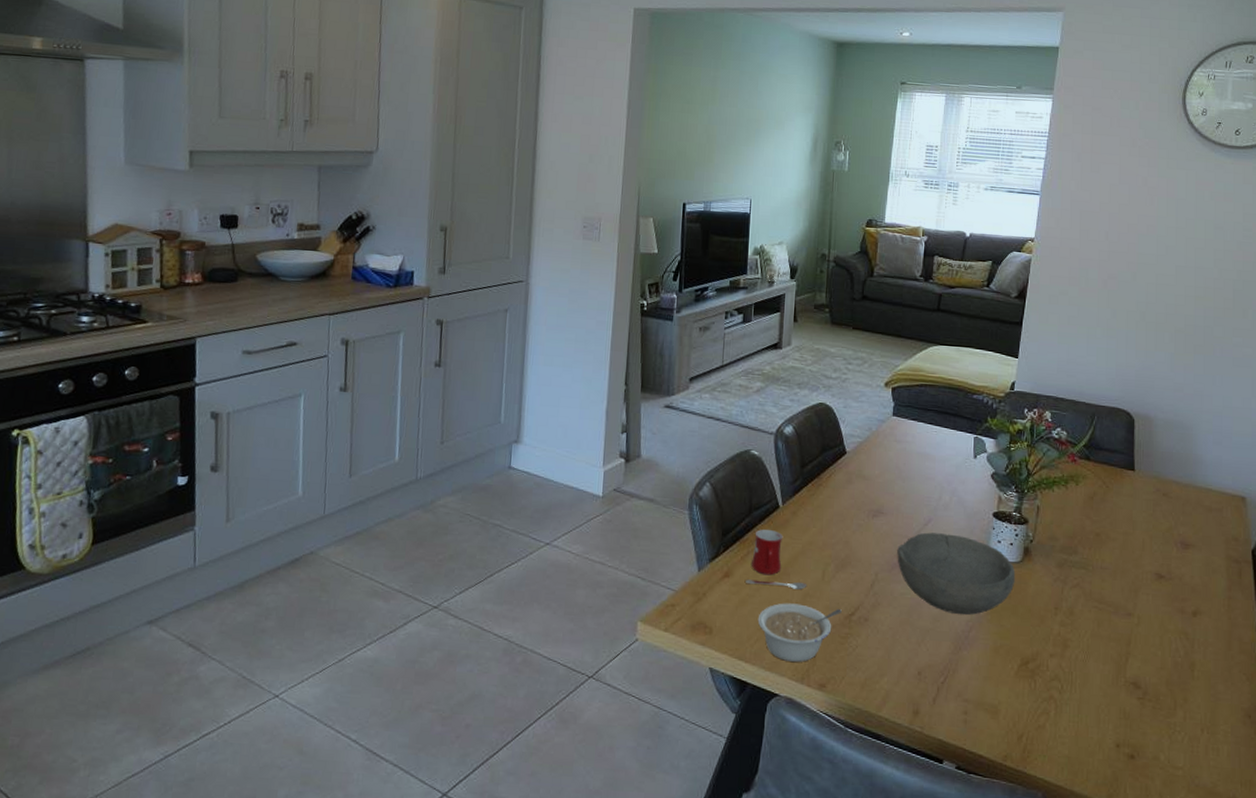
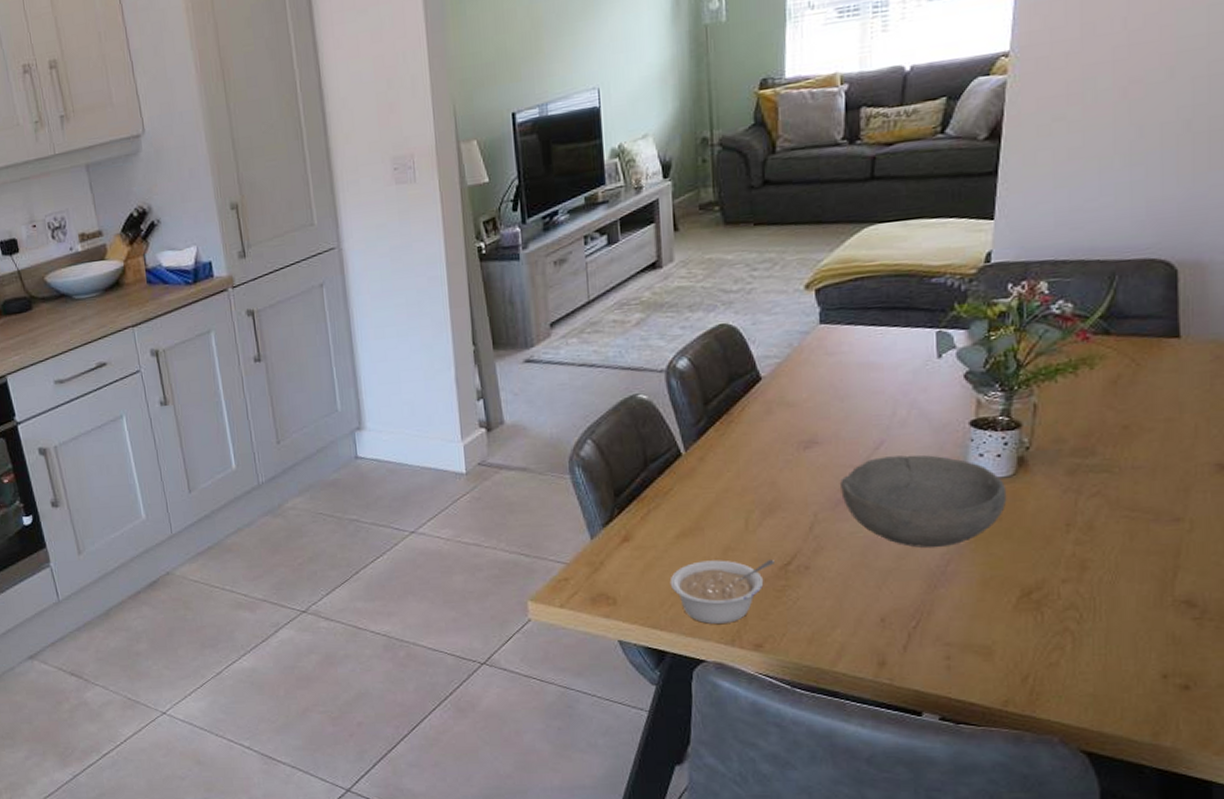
mug: present [746,528,807,590] -> none [650,481,728,546]

